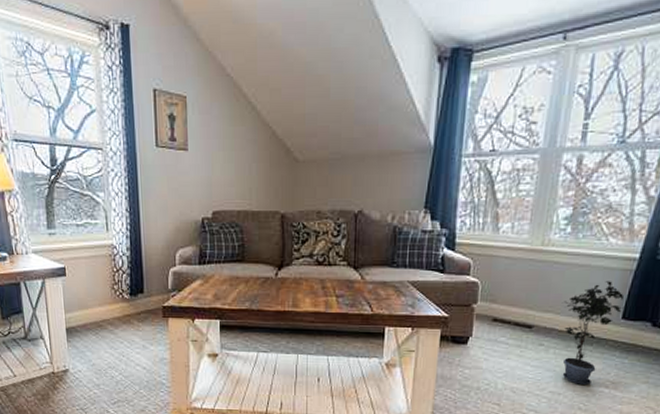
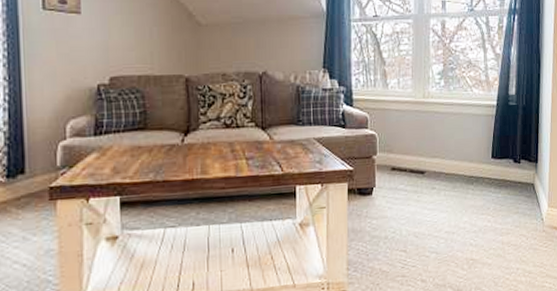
potted plant: present [561,281,625,385] -> none [445,126,492,222]

